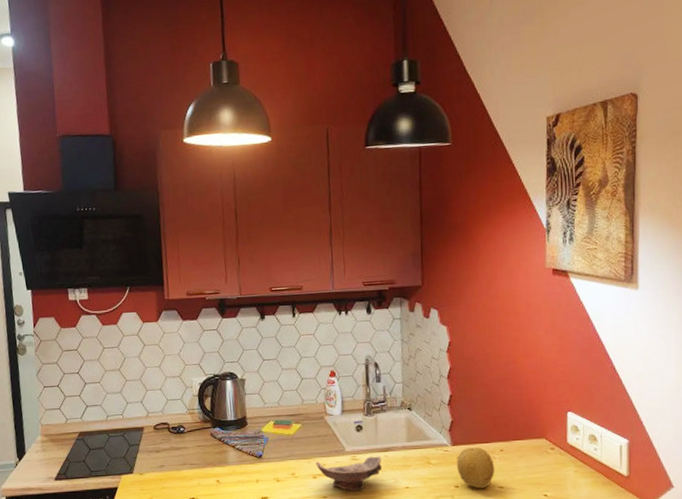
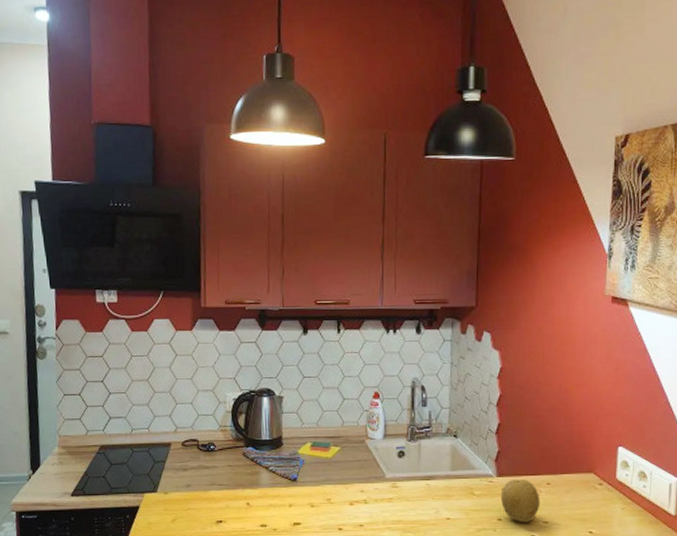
ceramic bowl: present [316,456,382,492] -> none [353,484,422,521]

